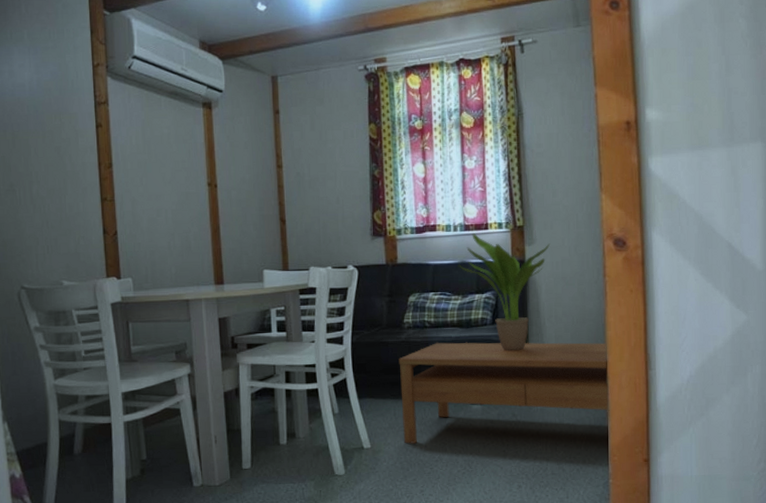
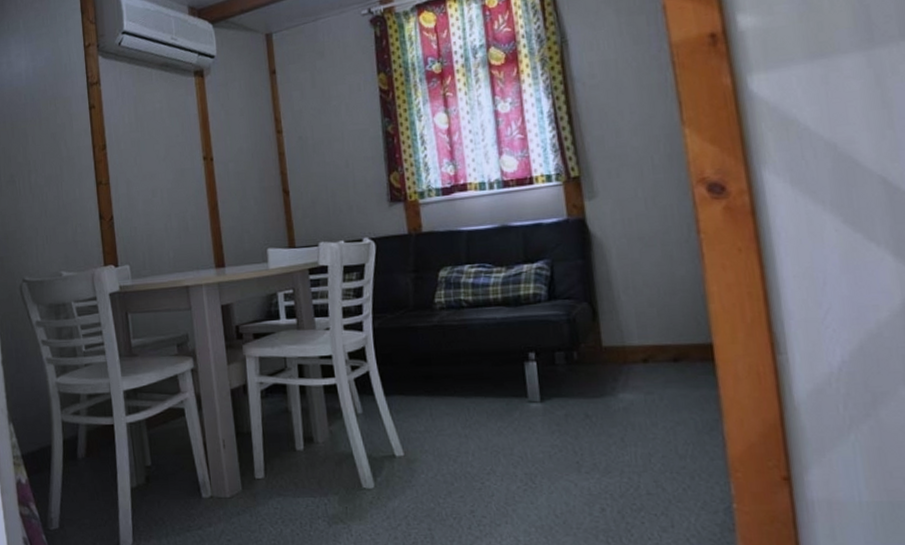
coffee table: present [399,342,610,444] -> none [431,319,724,452]
potted plant: present [458,233,551,352] -> none [498,190,619,334]

